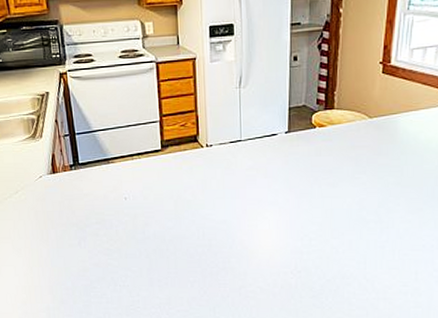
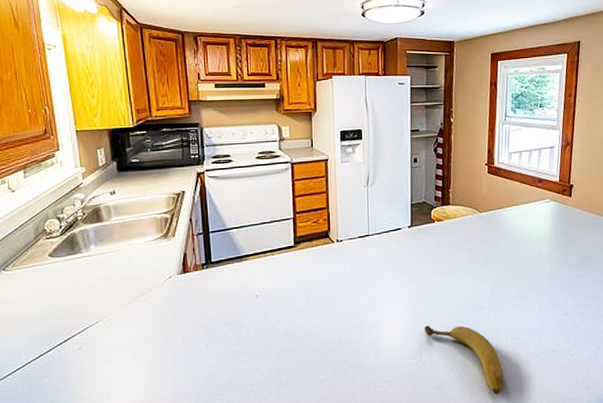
fruit: none [301,235,387,310] -> present [425,325,504,395]

